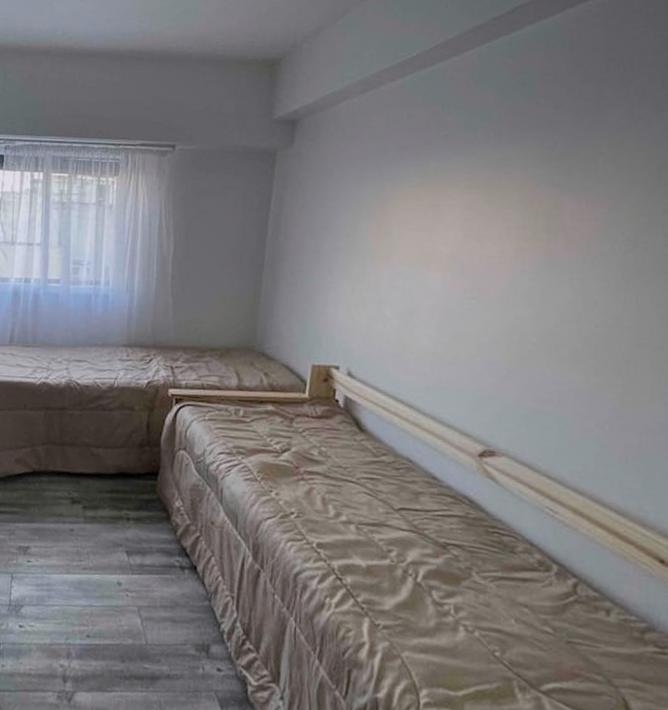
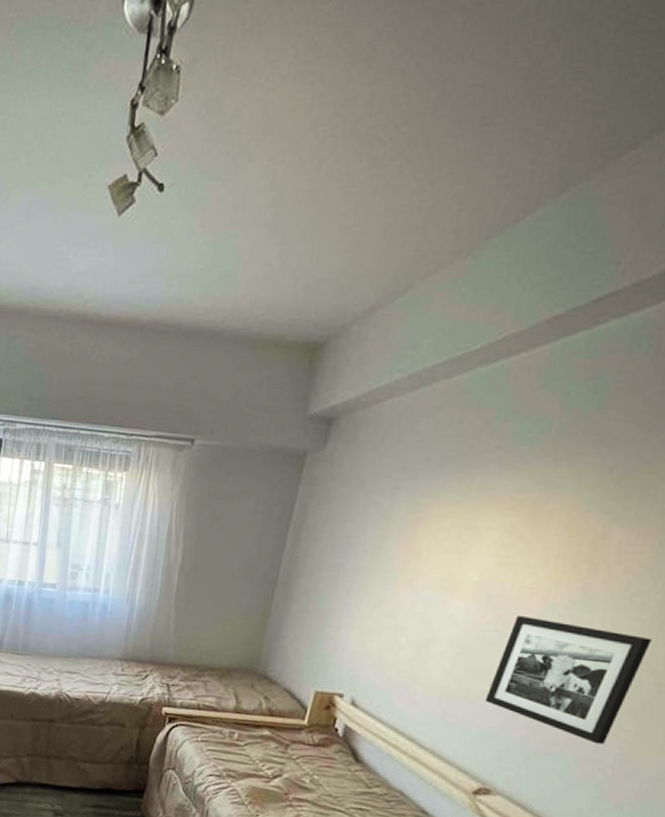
picture frame: none [474,283,620,400] -> present [485,616,652,745]

